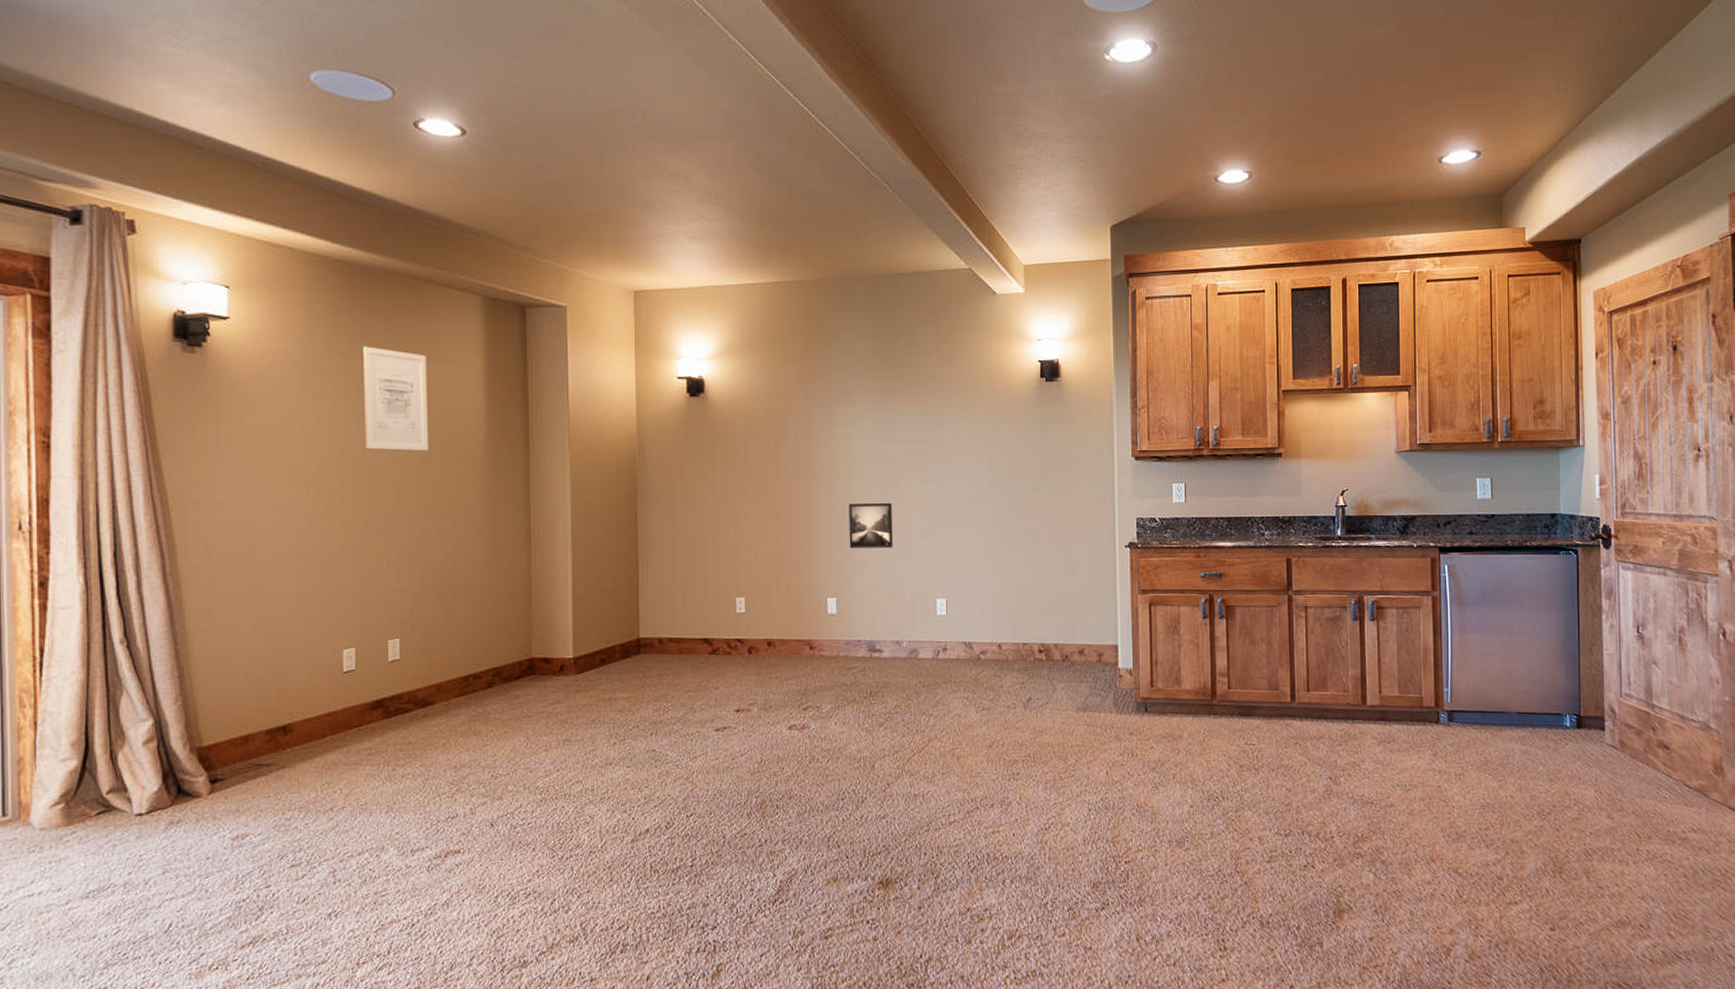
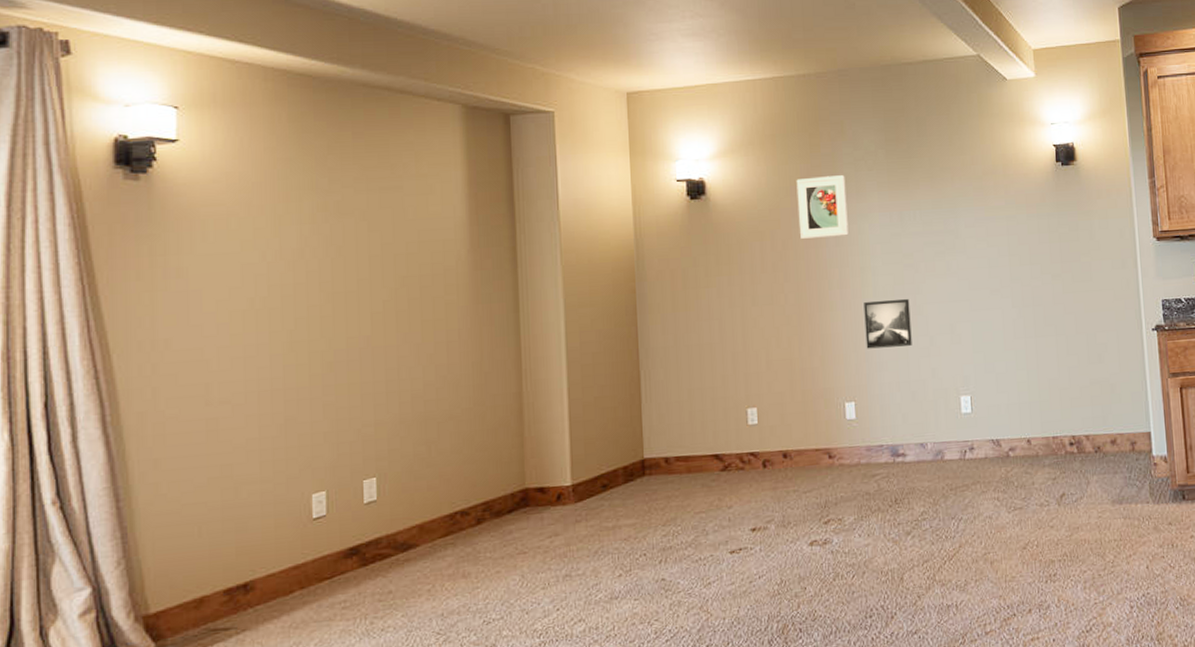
wall art: present [363,346,429,451] -> none [331,163,406,274]
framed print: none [790,380,837,440] -> present [796,175,849,239]

